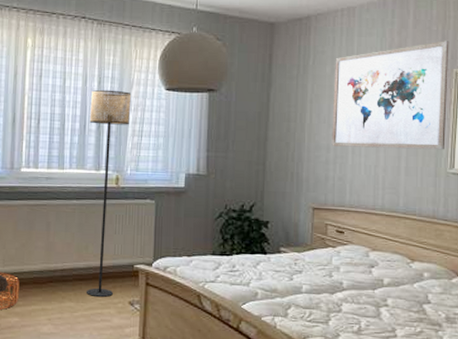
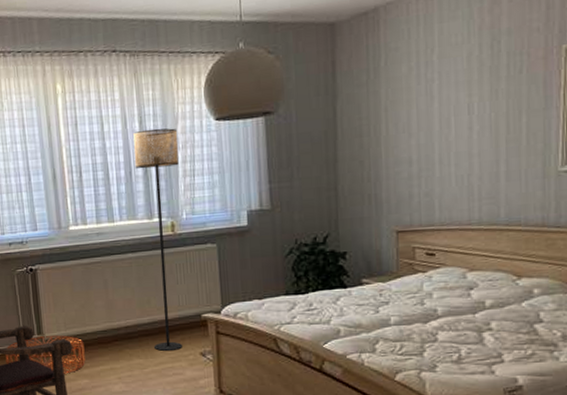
wall art: present [332,41,449,150] -> none [412,11,556,158]

